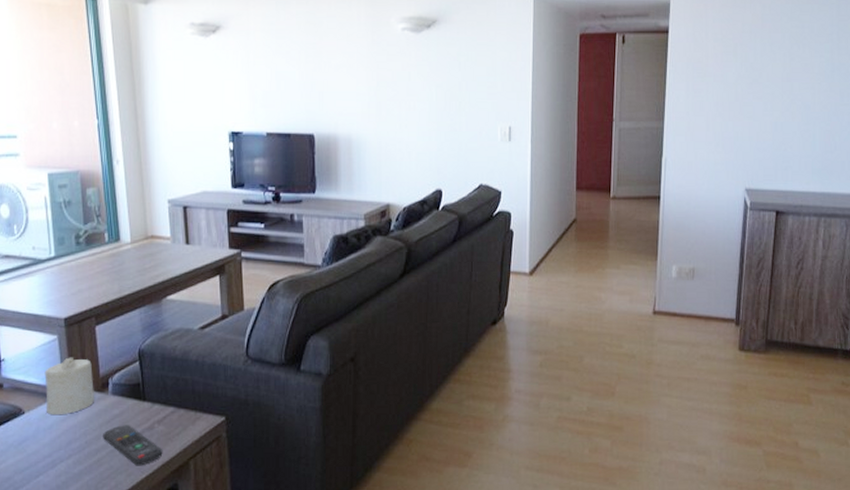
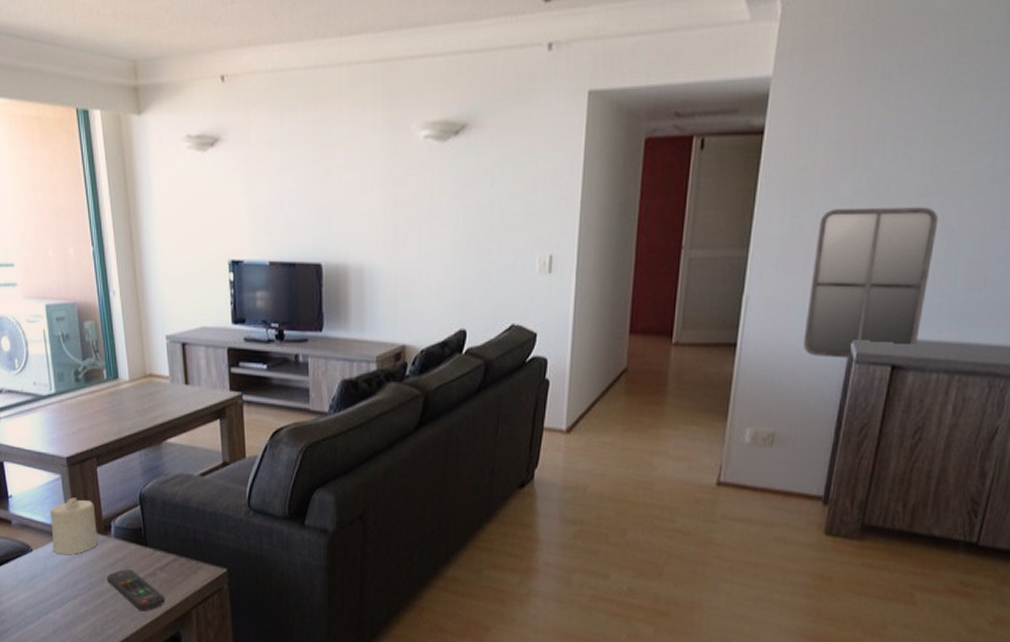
home mirror: none [710,90,799,207] -> present [803,207,939,359]

